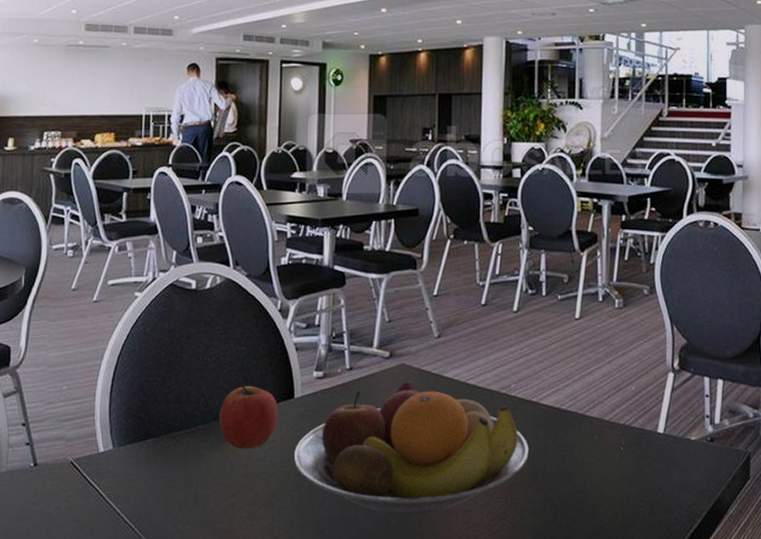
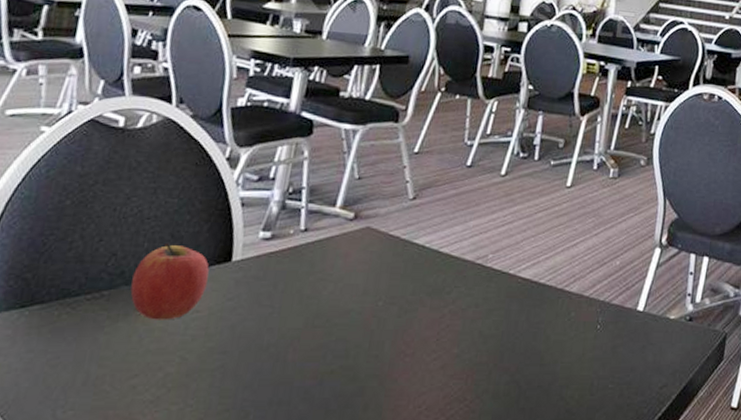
fruit bowl: present [293,380,529,514] -> none [220,245,499,397]

